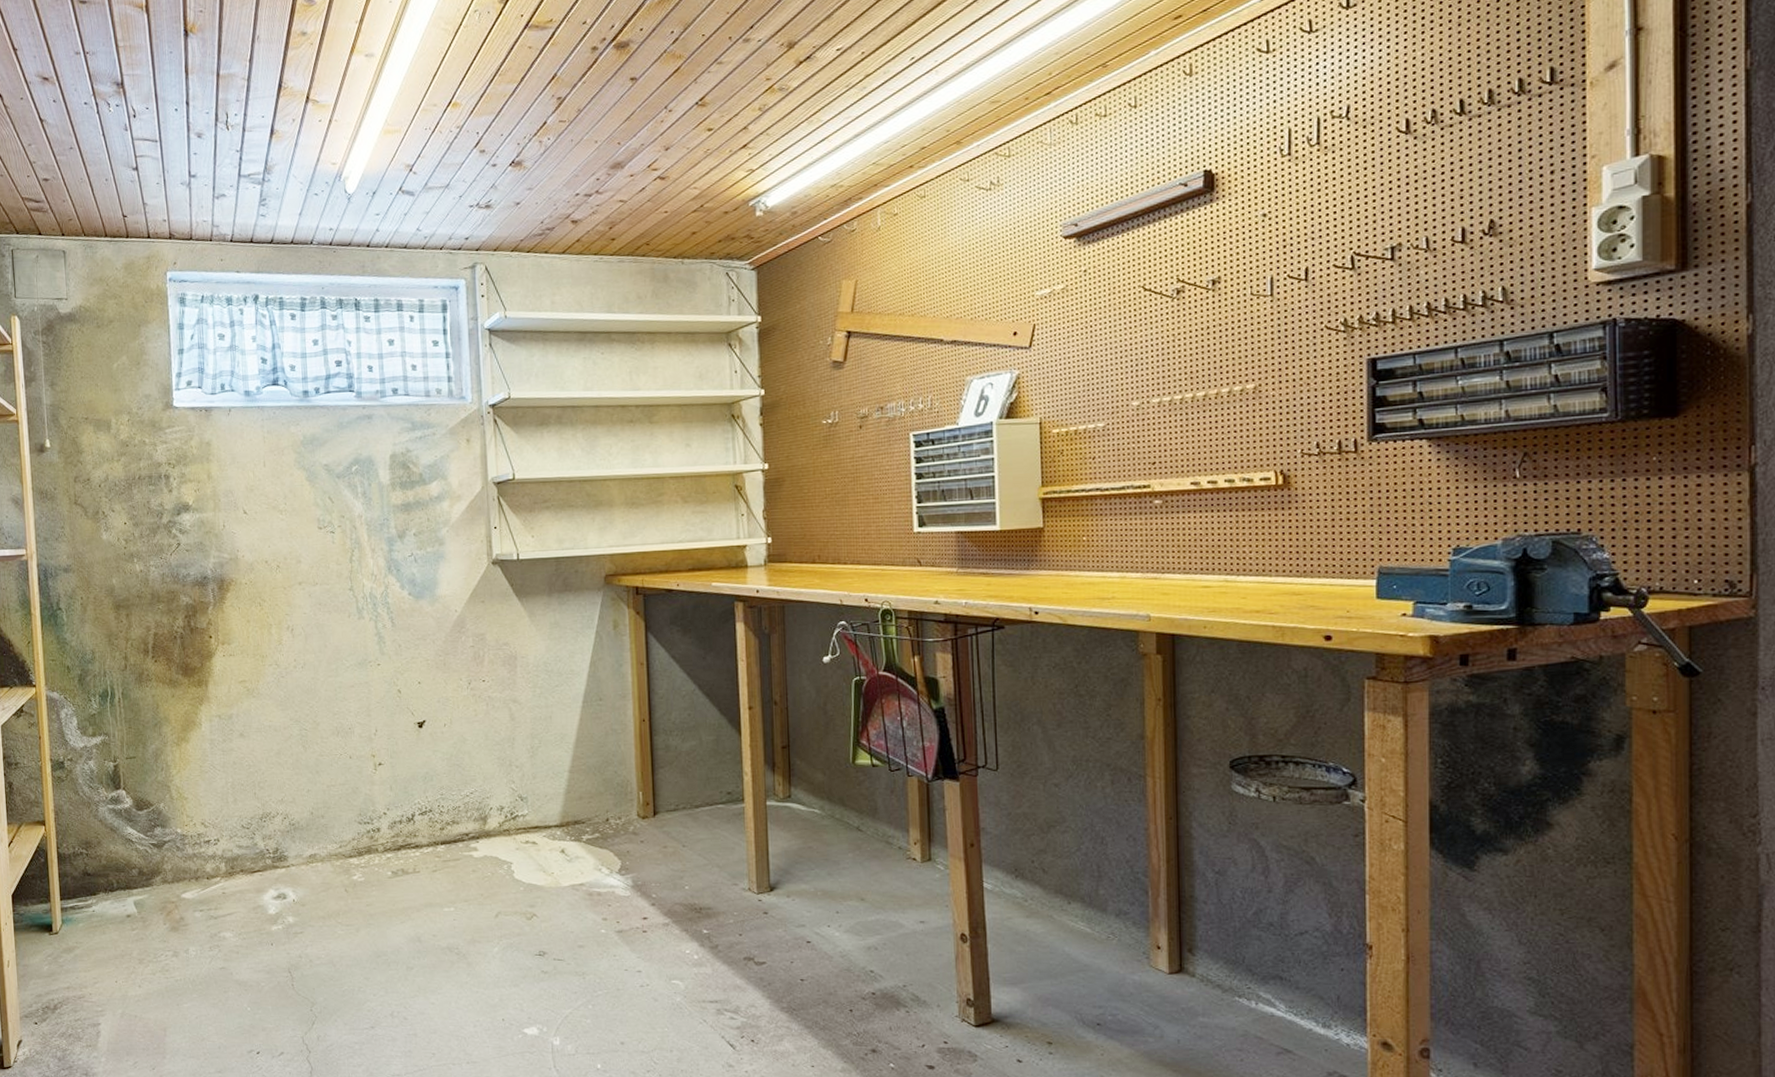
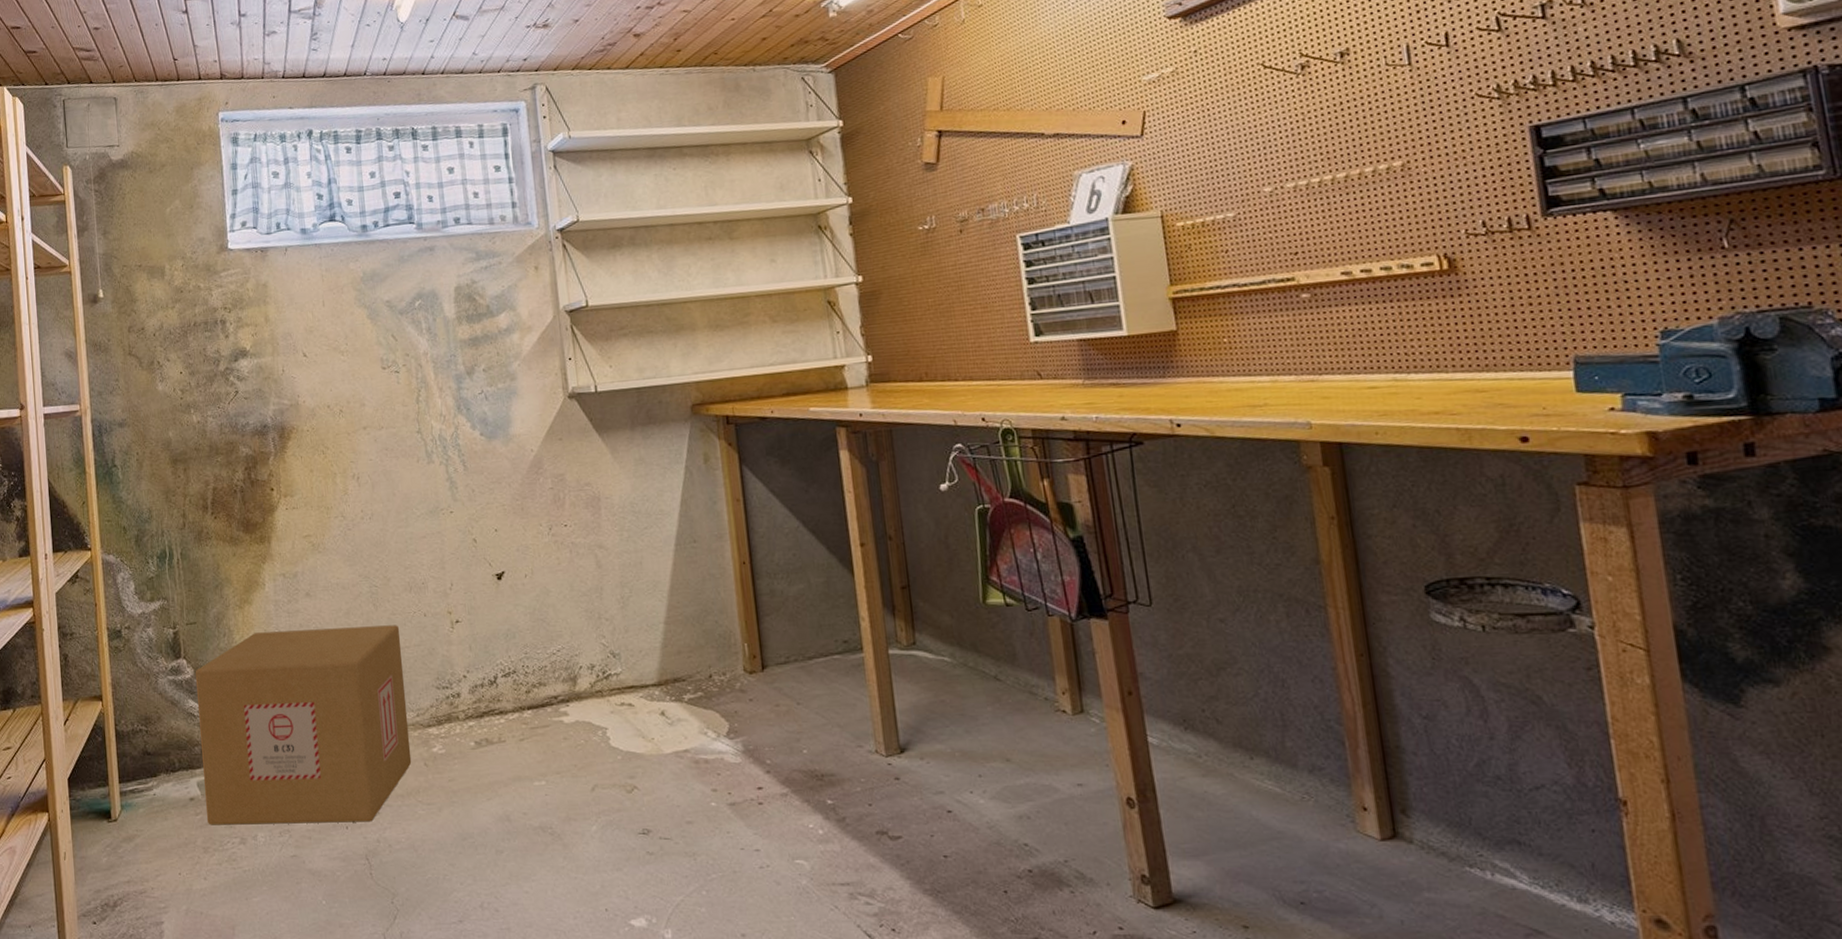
cardboard box: none [133,765,333,940] -> present [195,625,412,825]

